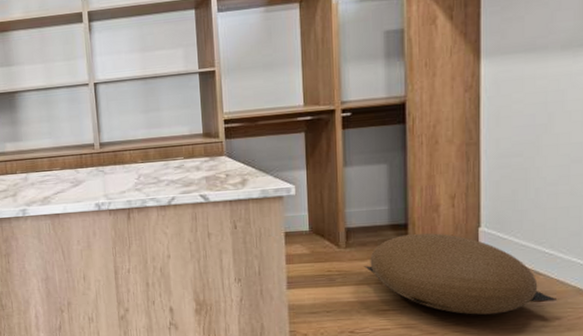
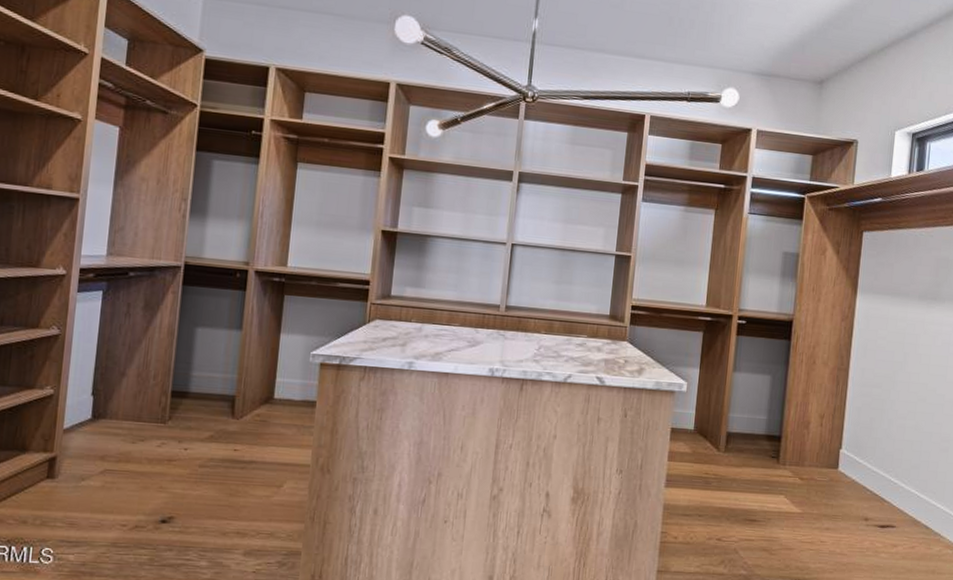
pouf: present [363,233,556,315] -> none [738,446,896,536]

